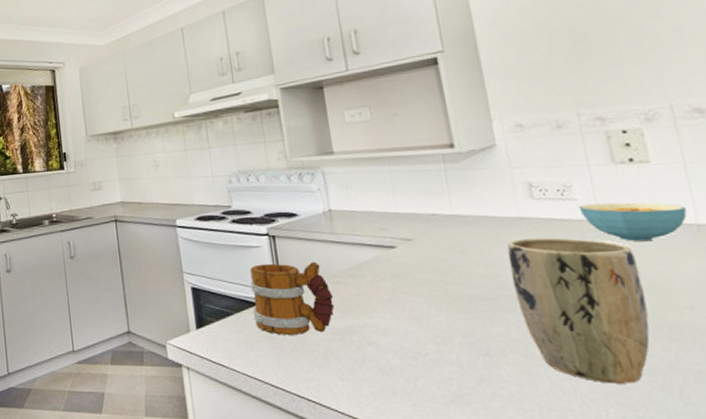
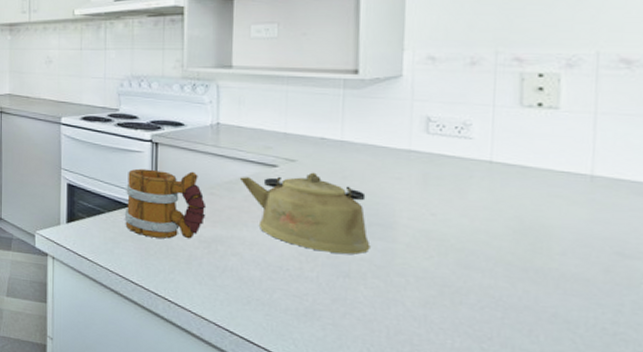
kettle: none [360,249,504,331] -> present [239,172,371,255]
plant pot: present [507,237,650,384] -> none [388,171,520,318]
cereal bowl: present [578,202,687,242] -> none [473,144,584,187]

